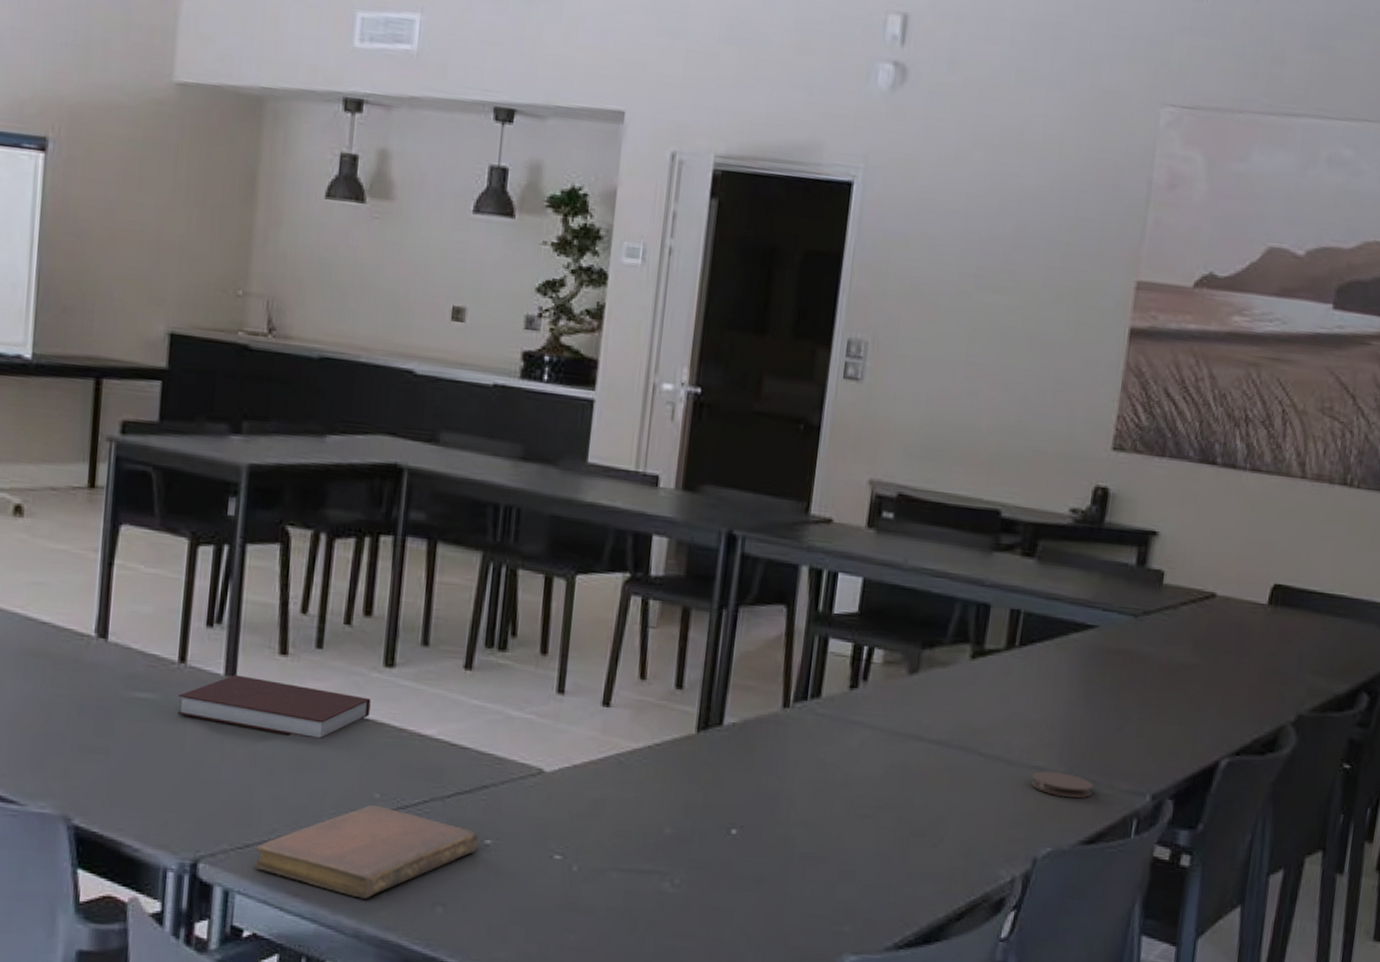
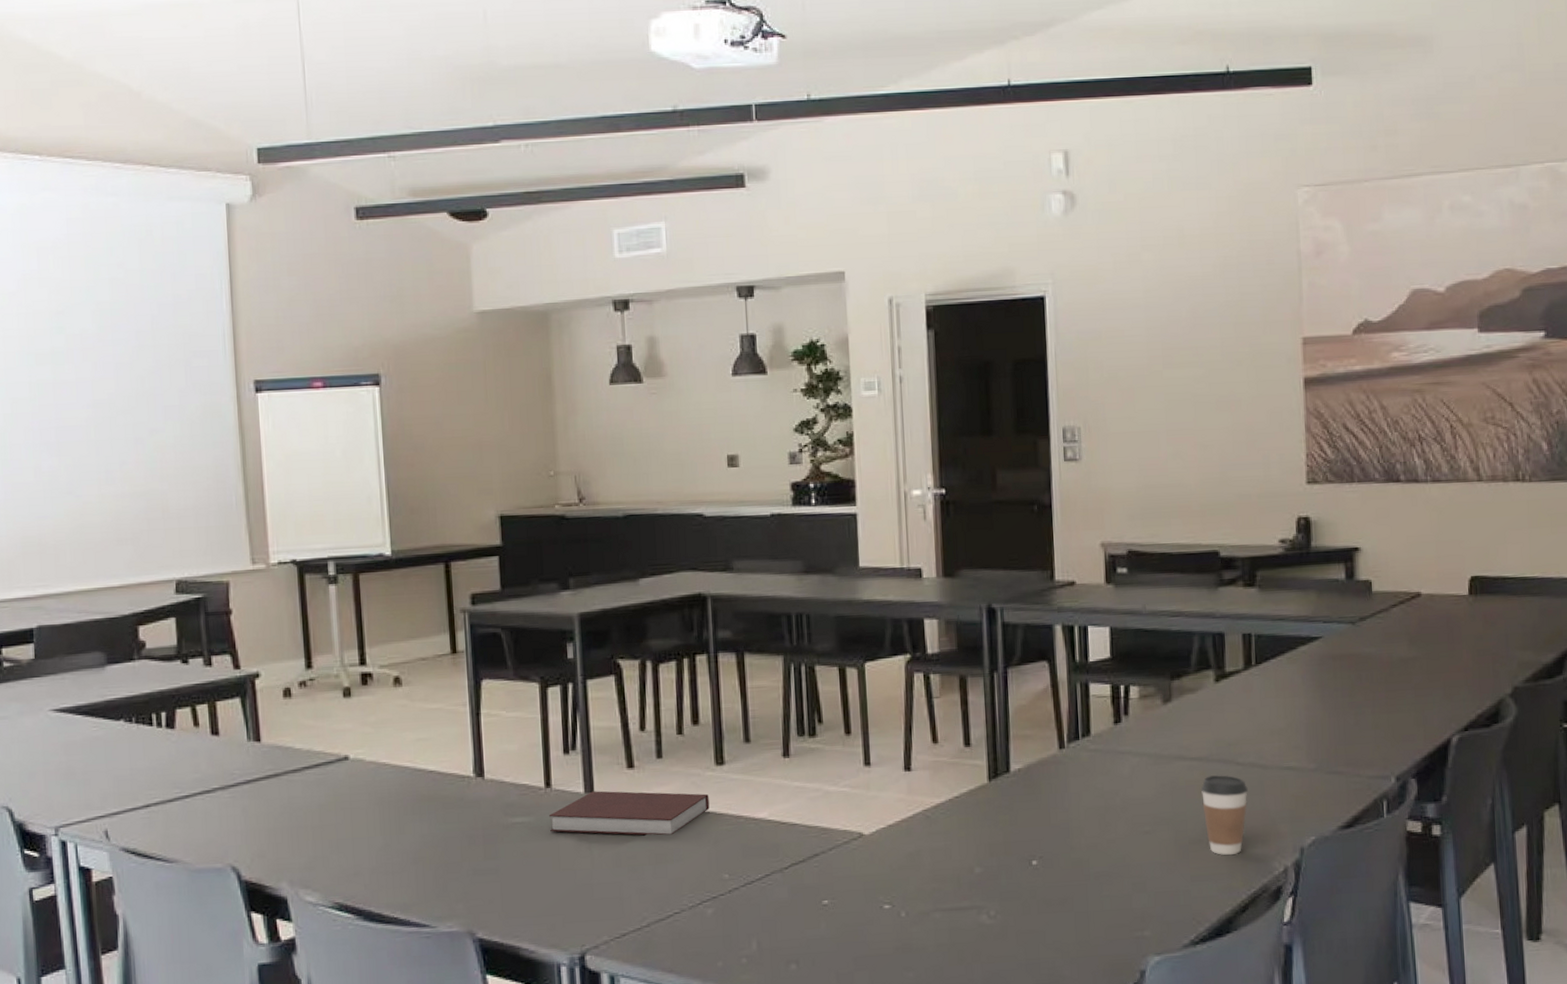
notebook: present [253,804,479,899] -> none [630,884,818,966]
coffee cup: none [932,763,987,856] -> present [1201,775,1248,856]
coaster: present [1031,770,1094,798] -> none [1286,769,1343,791]

